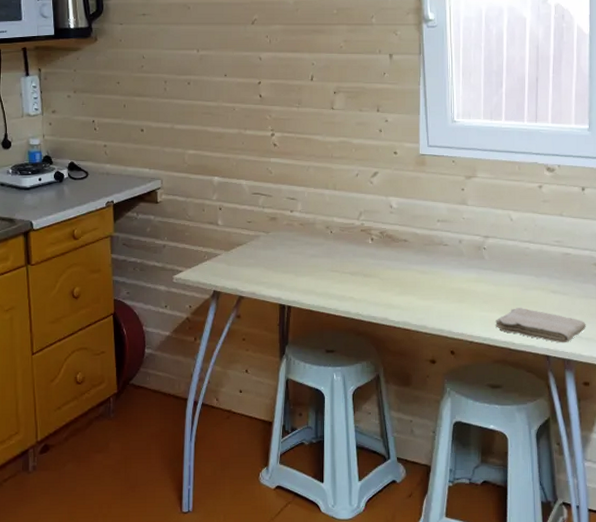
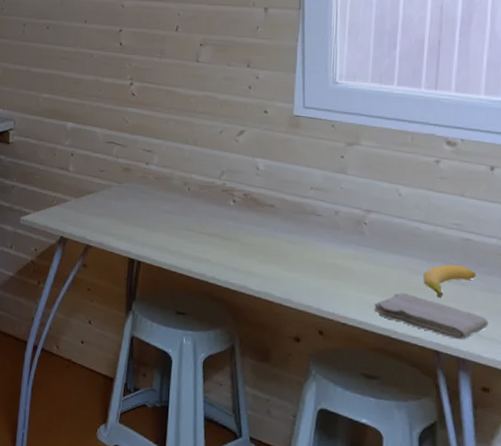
banana: none [533,277,575,308] -> present [422,264,476,298]

